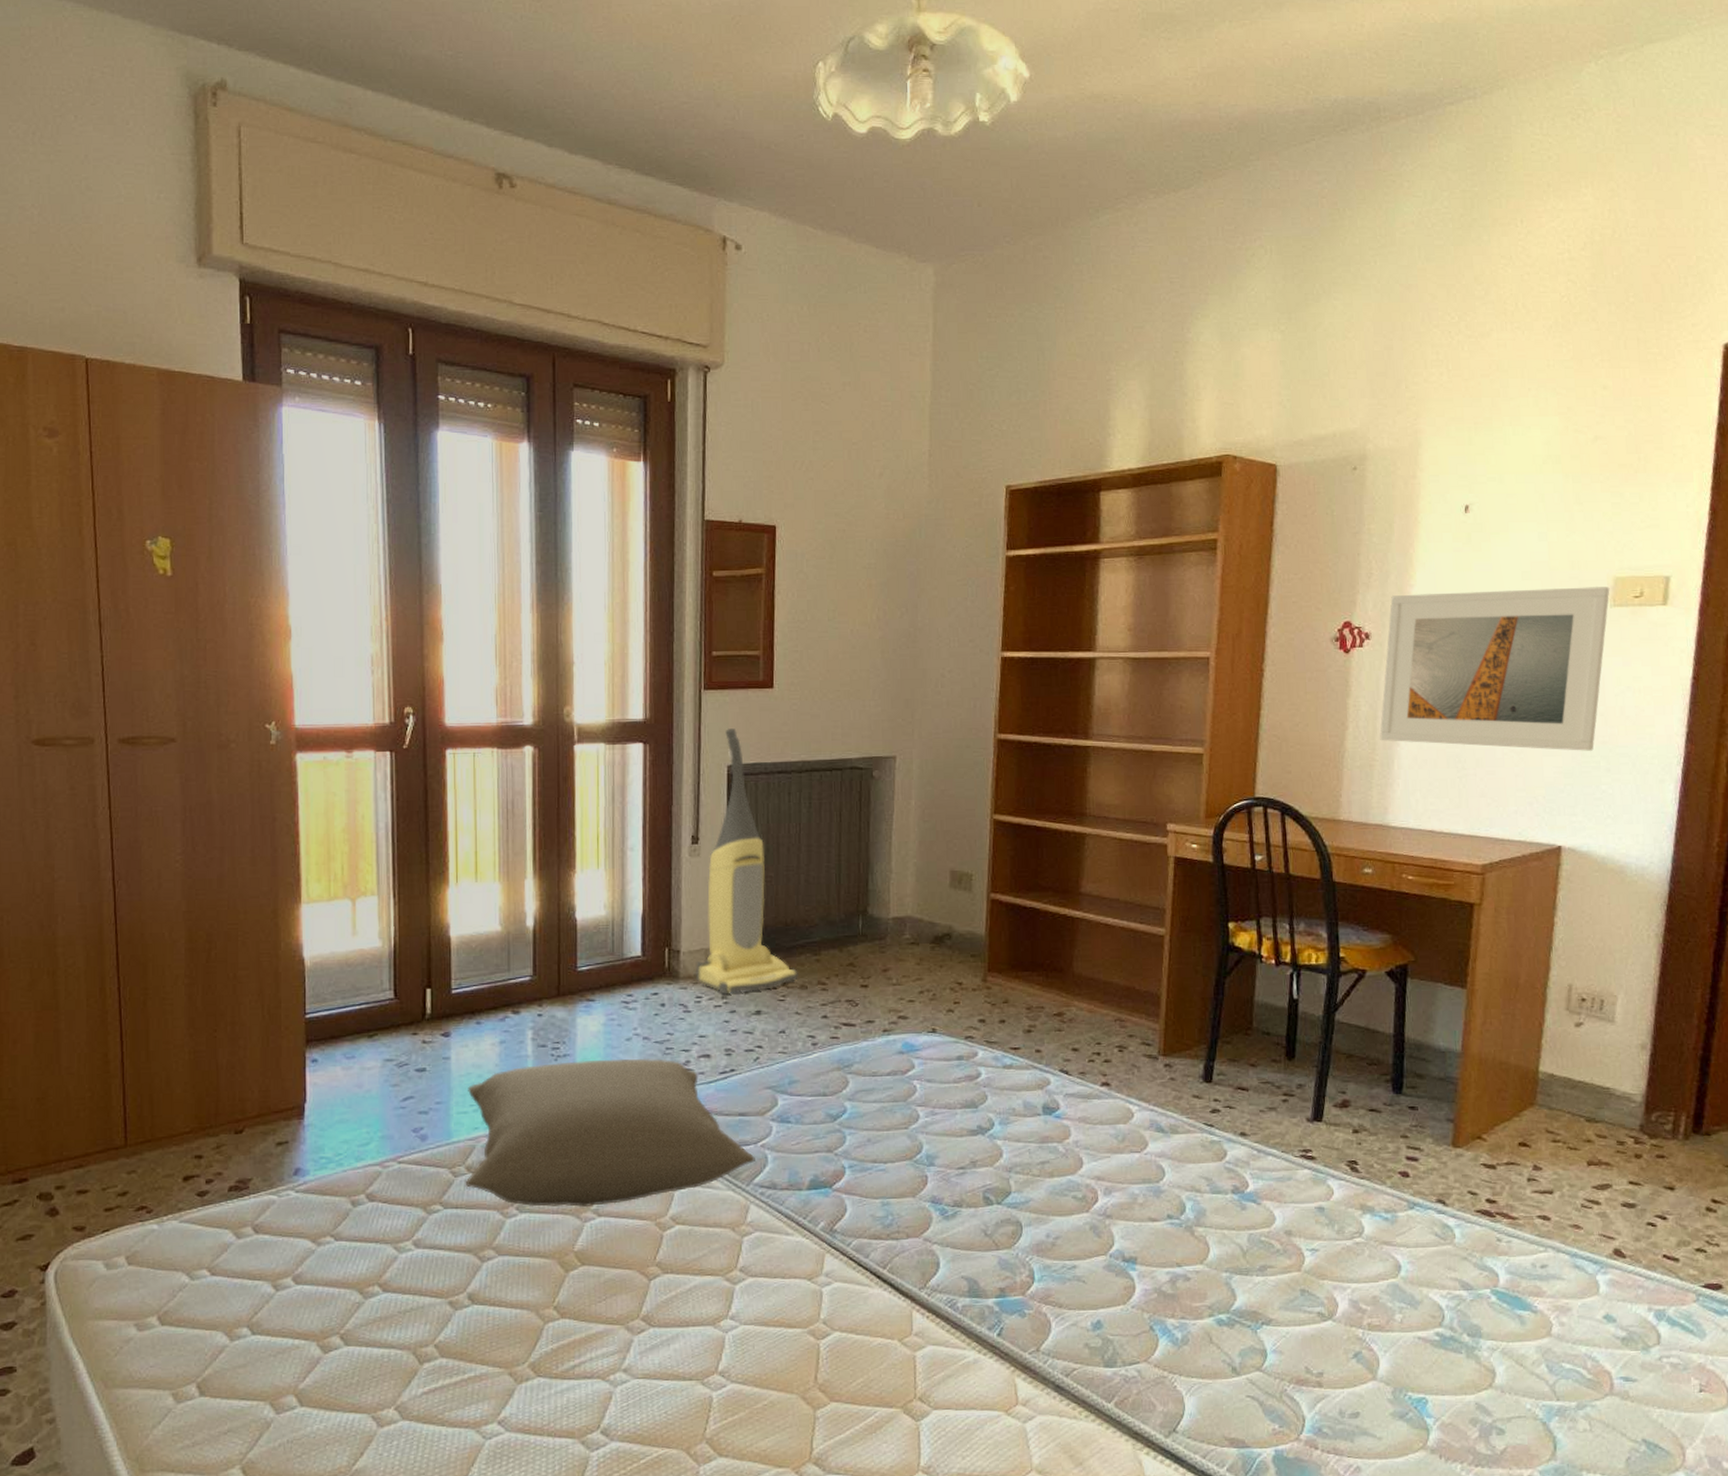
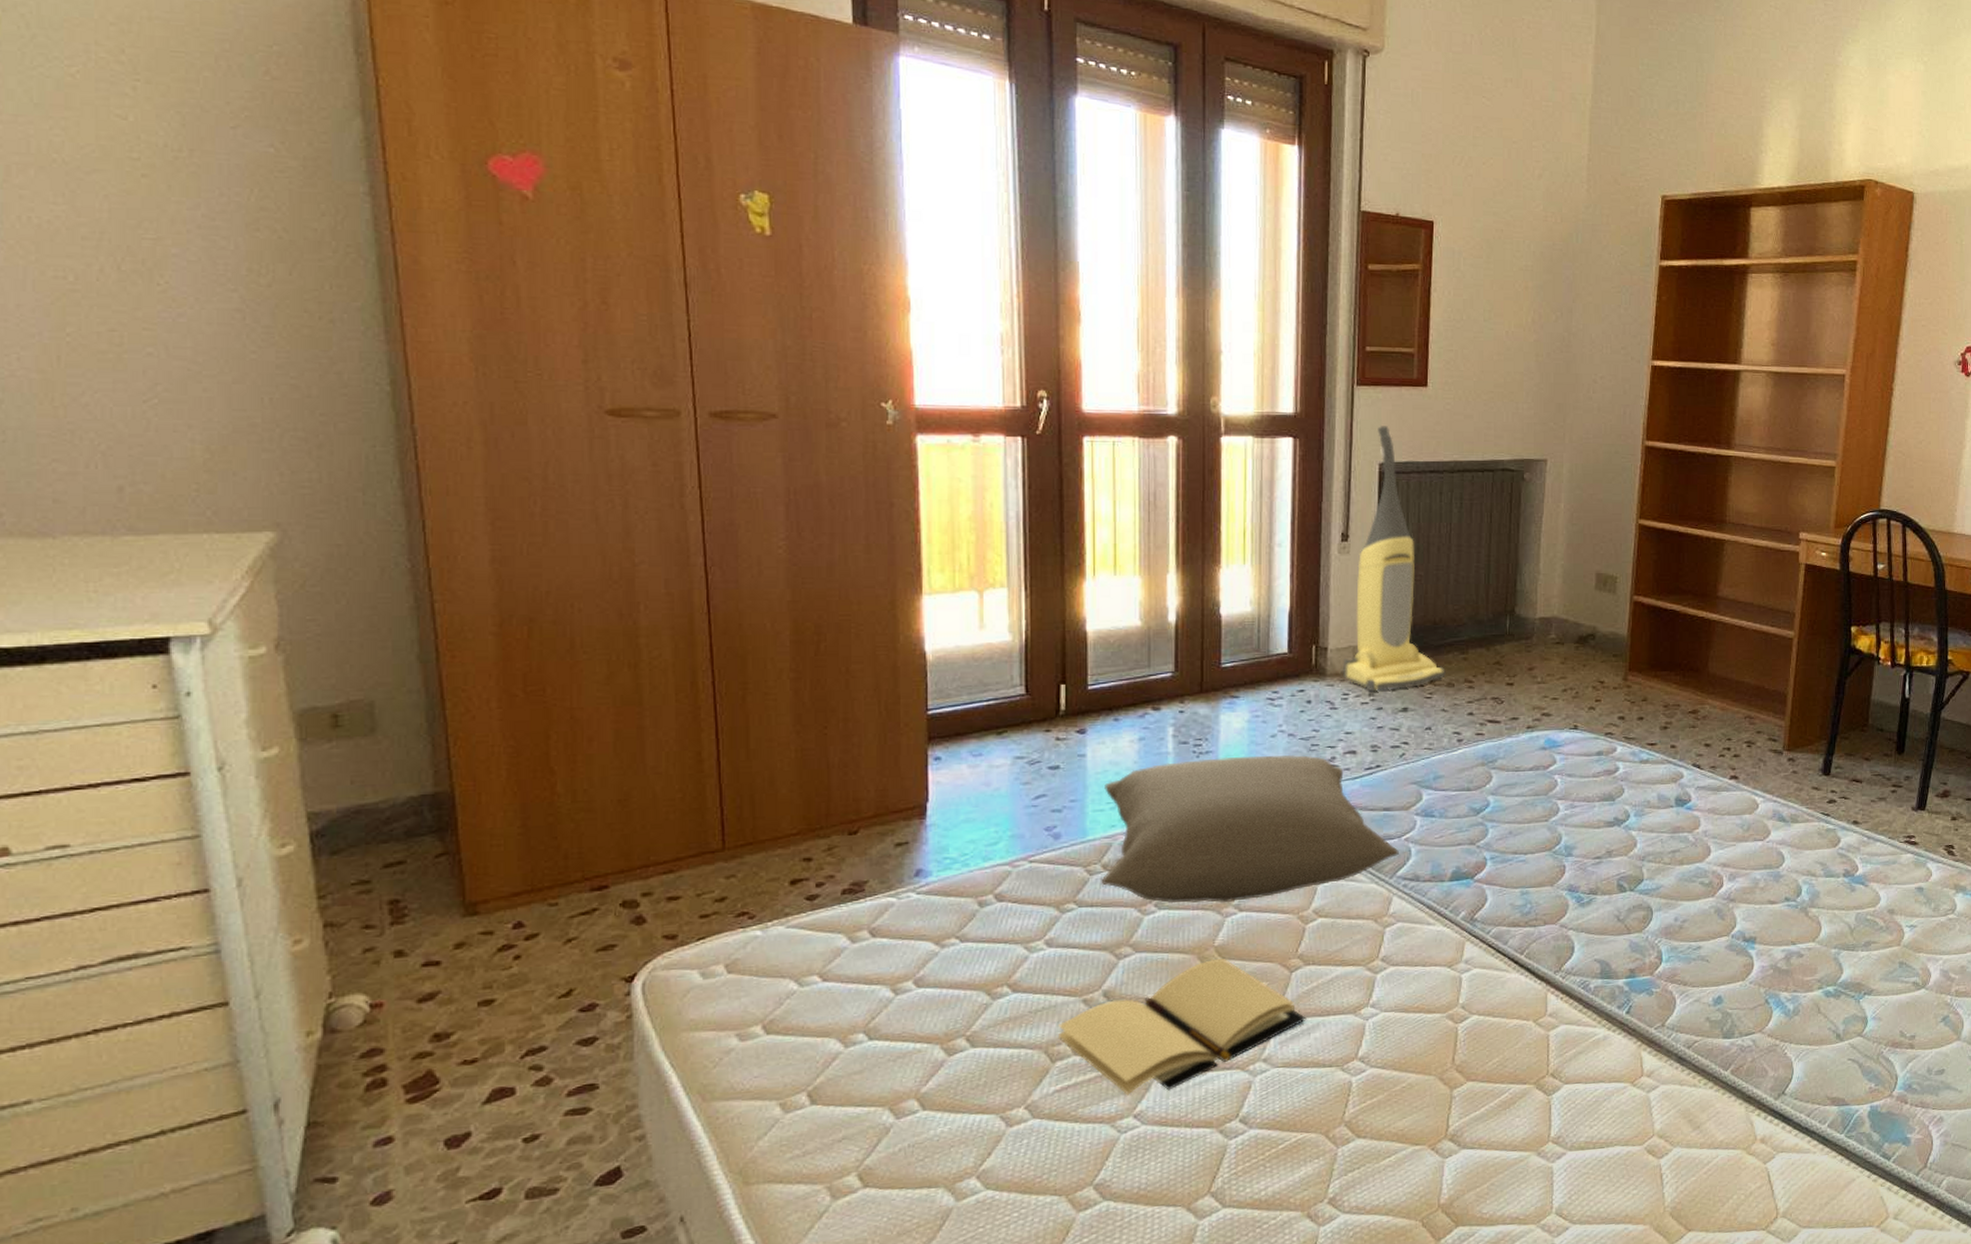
book: none [425,1264,666,1401] -> present [1057,958,1306,1096]

